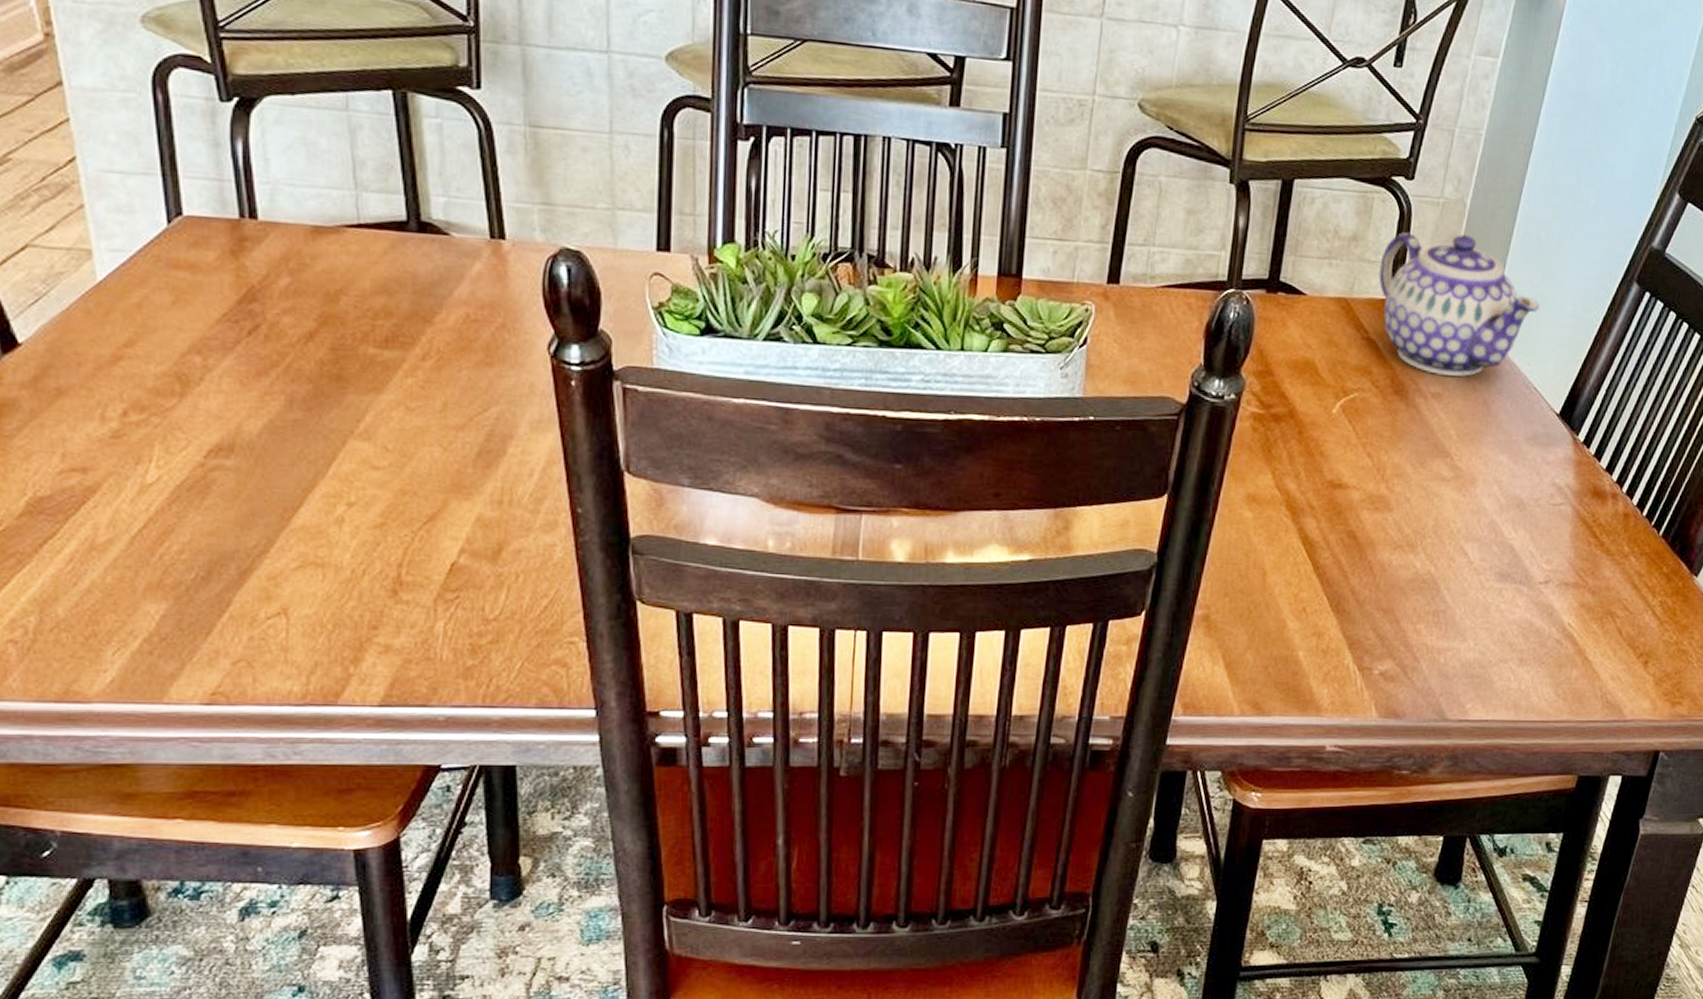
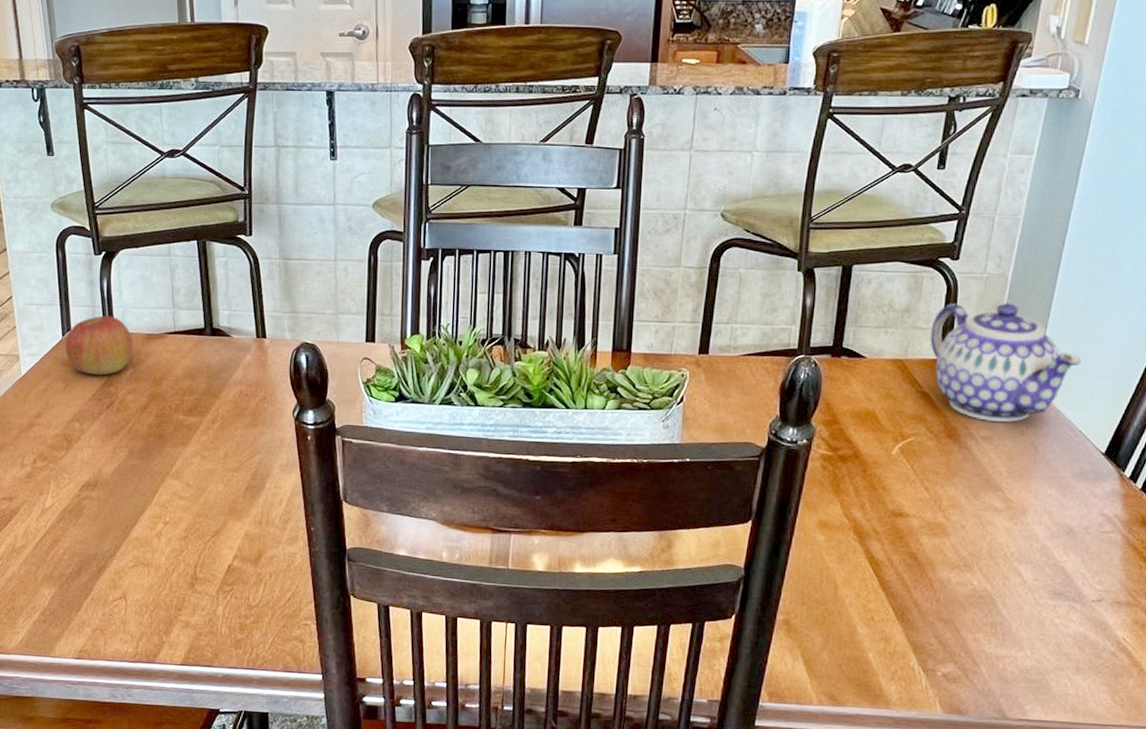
apple: none [173,194,291,286] -> present [65,315,134,376]

